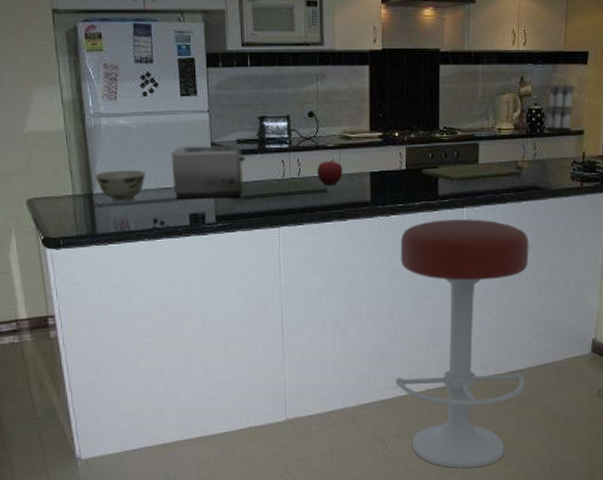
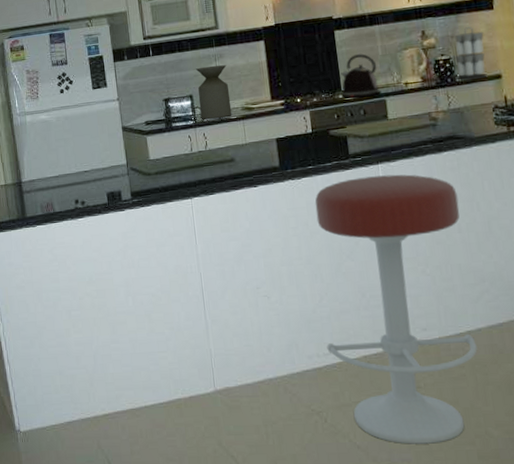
bowl: present [95,170,147,202] -> none [23,157,67,188]
toaster: present [171,144,246,199] -> none [87,126,155,180]
side table: none [295,86,329,145] -> present [195,65,232,120]
fruit: present [317,158,343,186] -> none [223,129,249,156]
kettle: none [439,93,475,139] -> present [341,53,381,99]

